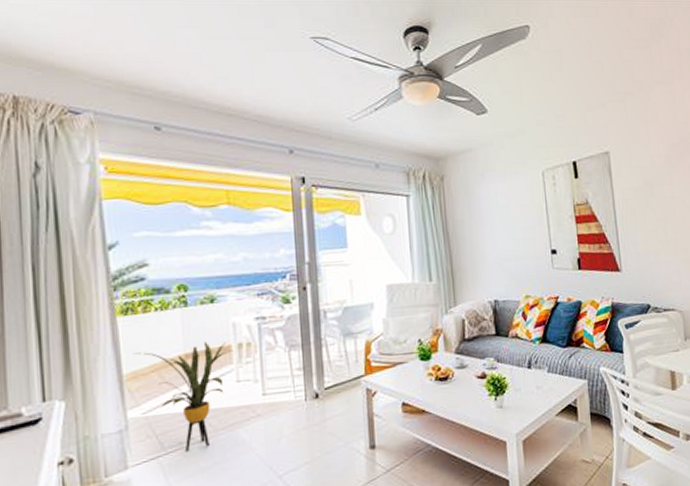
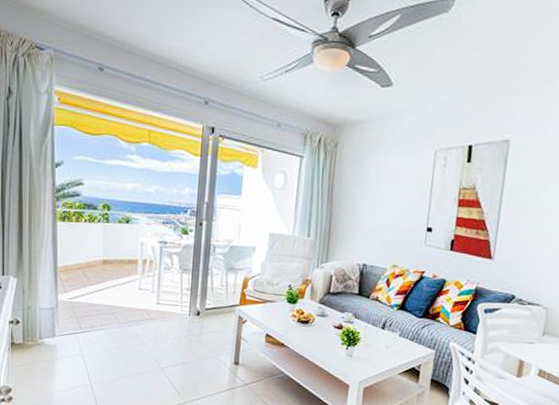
house plant: present [133,341,233,451] -> none [66,252,139,334]

